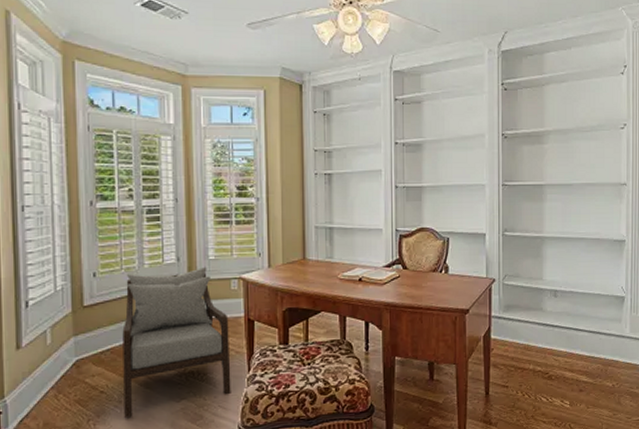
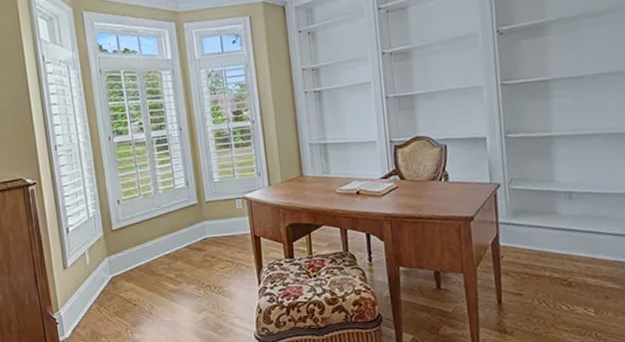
armchair: present [122,267,231,418] -> none [145,189,246,327]

